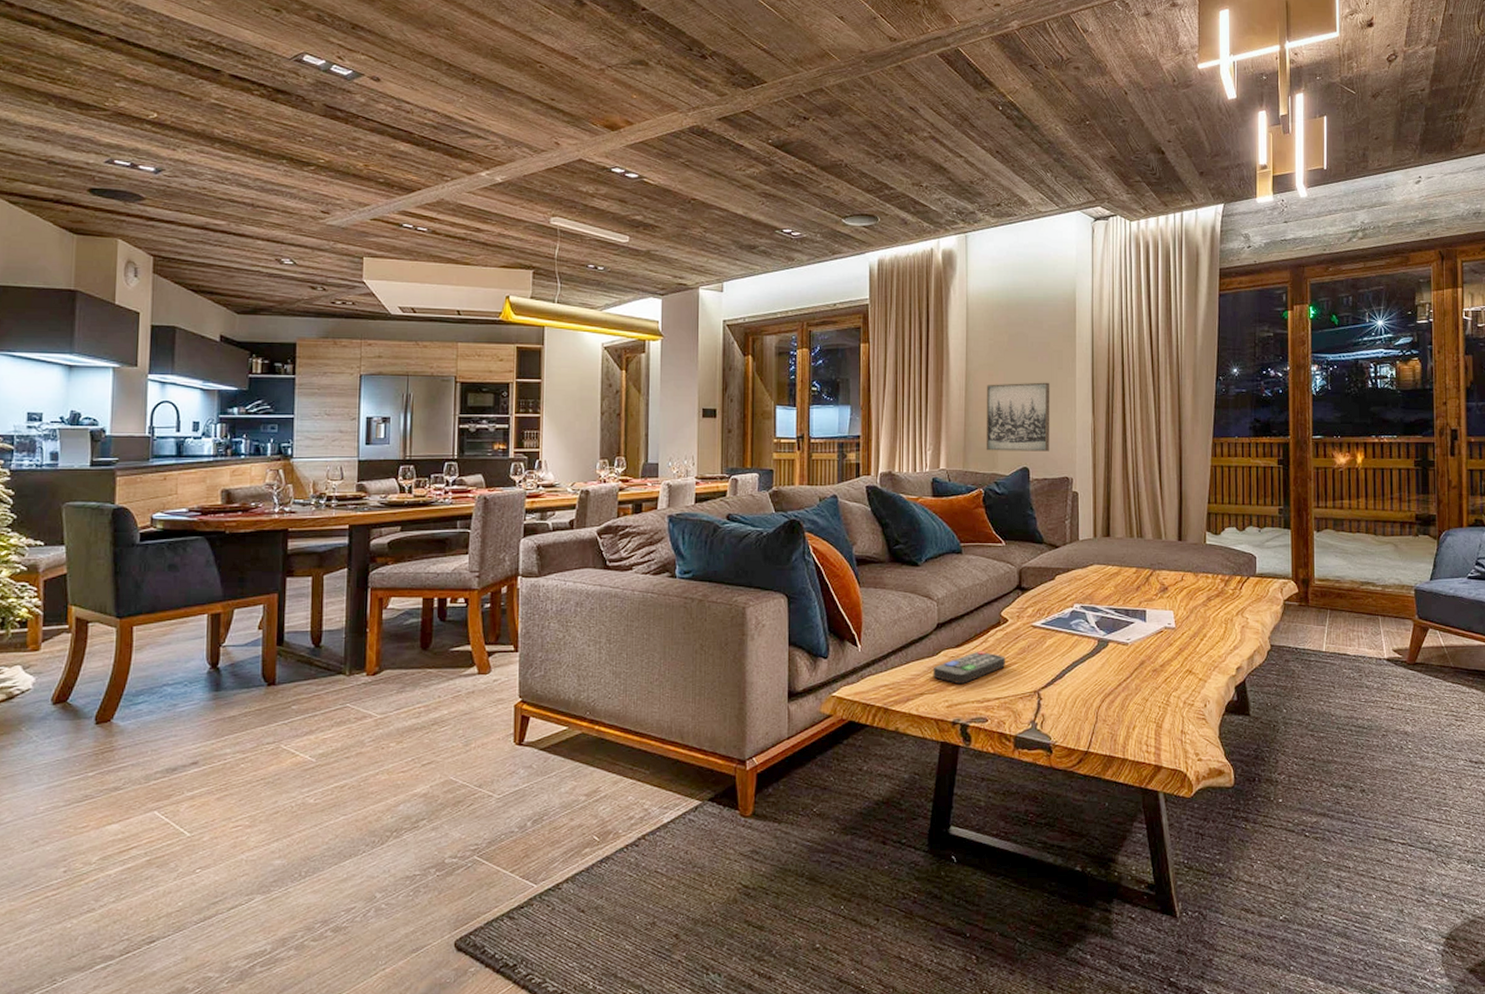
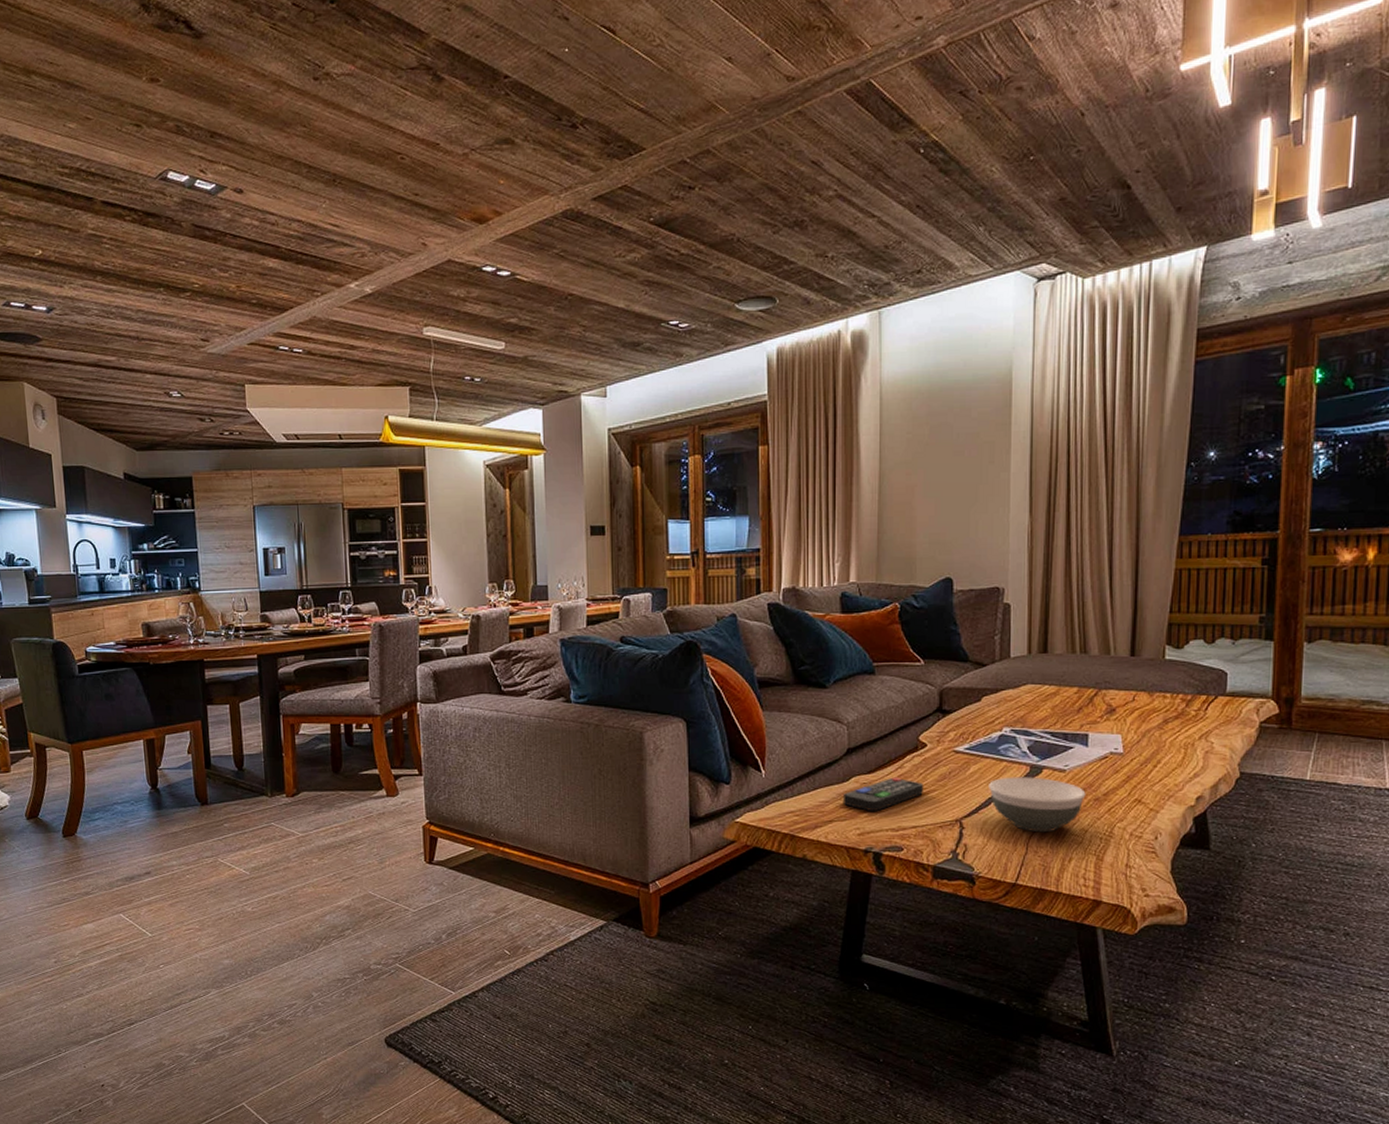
wall art: present [986,382,1050,452] -> none [902,479,979,561]
bowl: none [1063,650,1146,702] -> present [989,777,1086,833]

